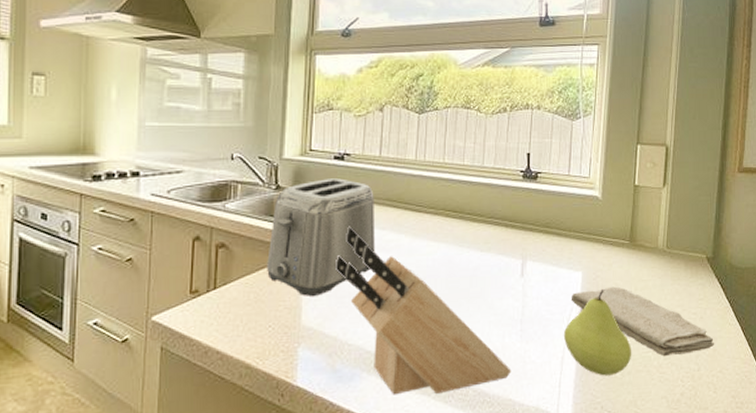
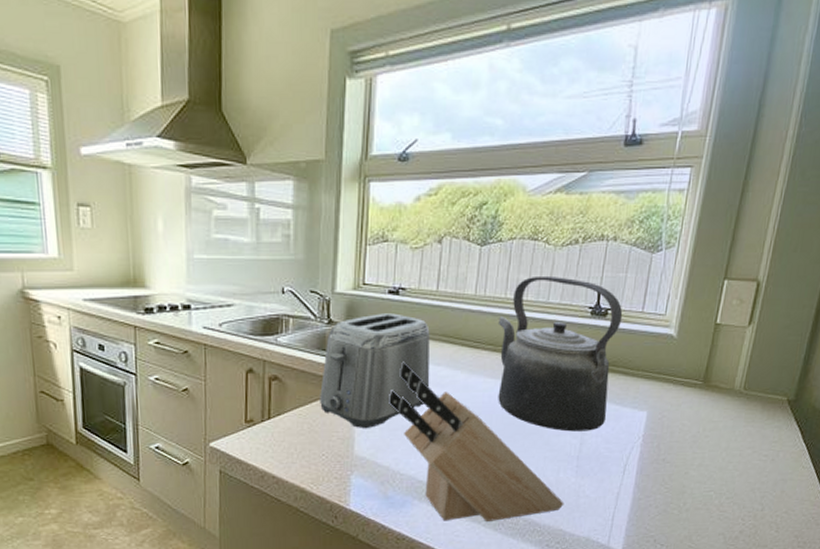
kettle: none [438,141,551,294] -> present [497,275,623,432]
fruit: present [564,288,632,376] -> none [622,428,693,512]
washcloth: present [570,286,714,357] -> none [632,426,784,496]

